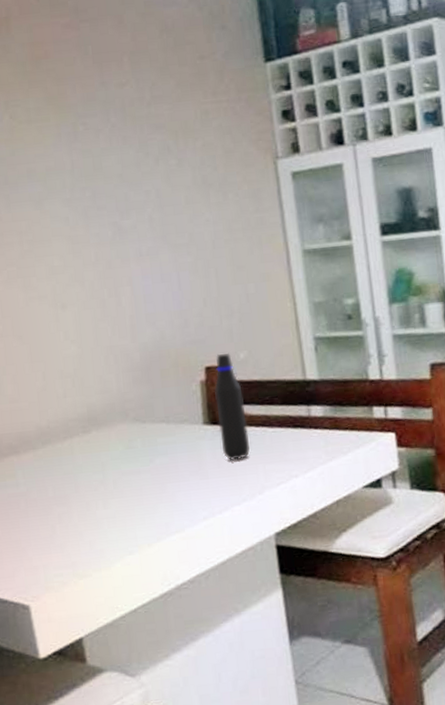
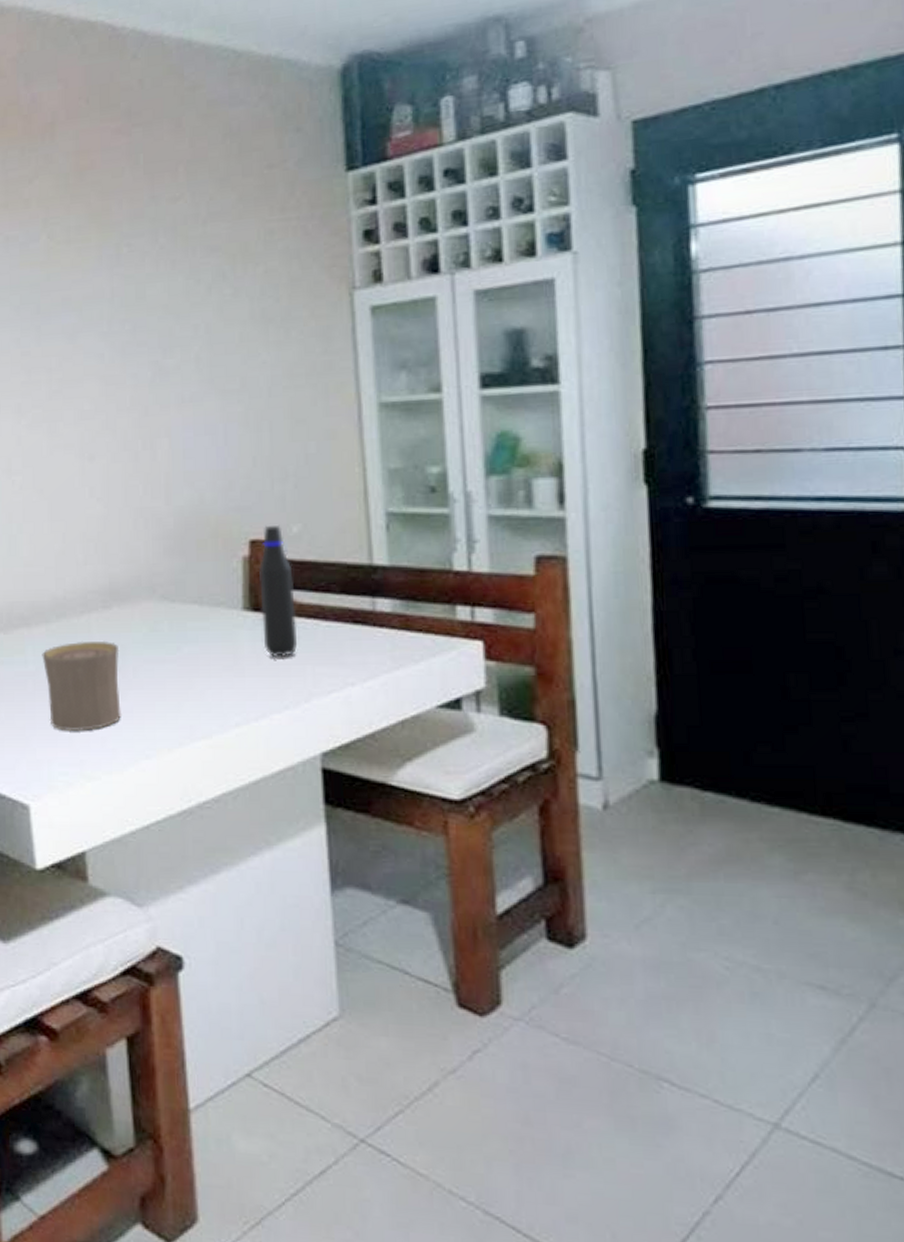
cup: none [31,460,106,540] -> present [42,640,121,732]

